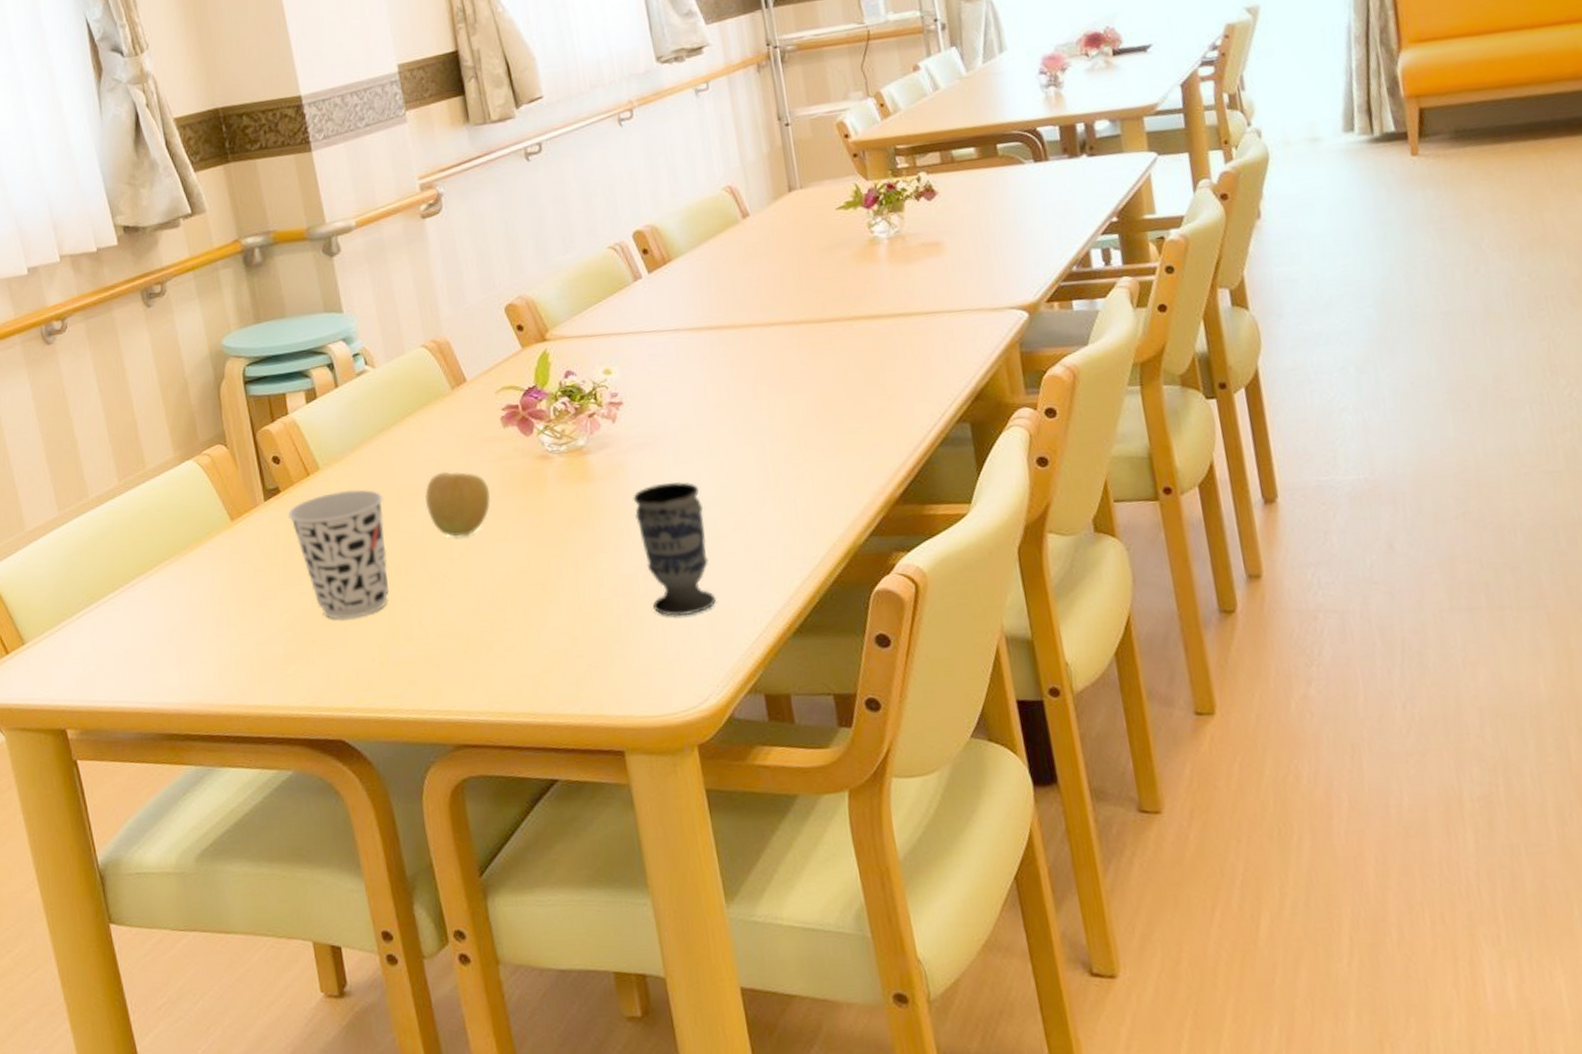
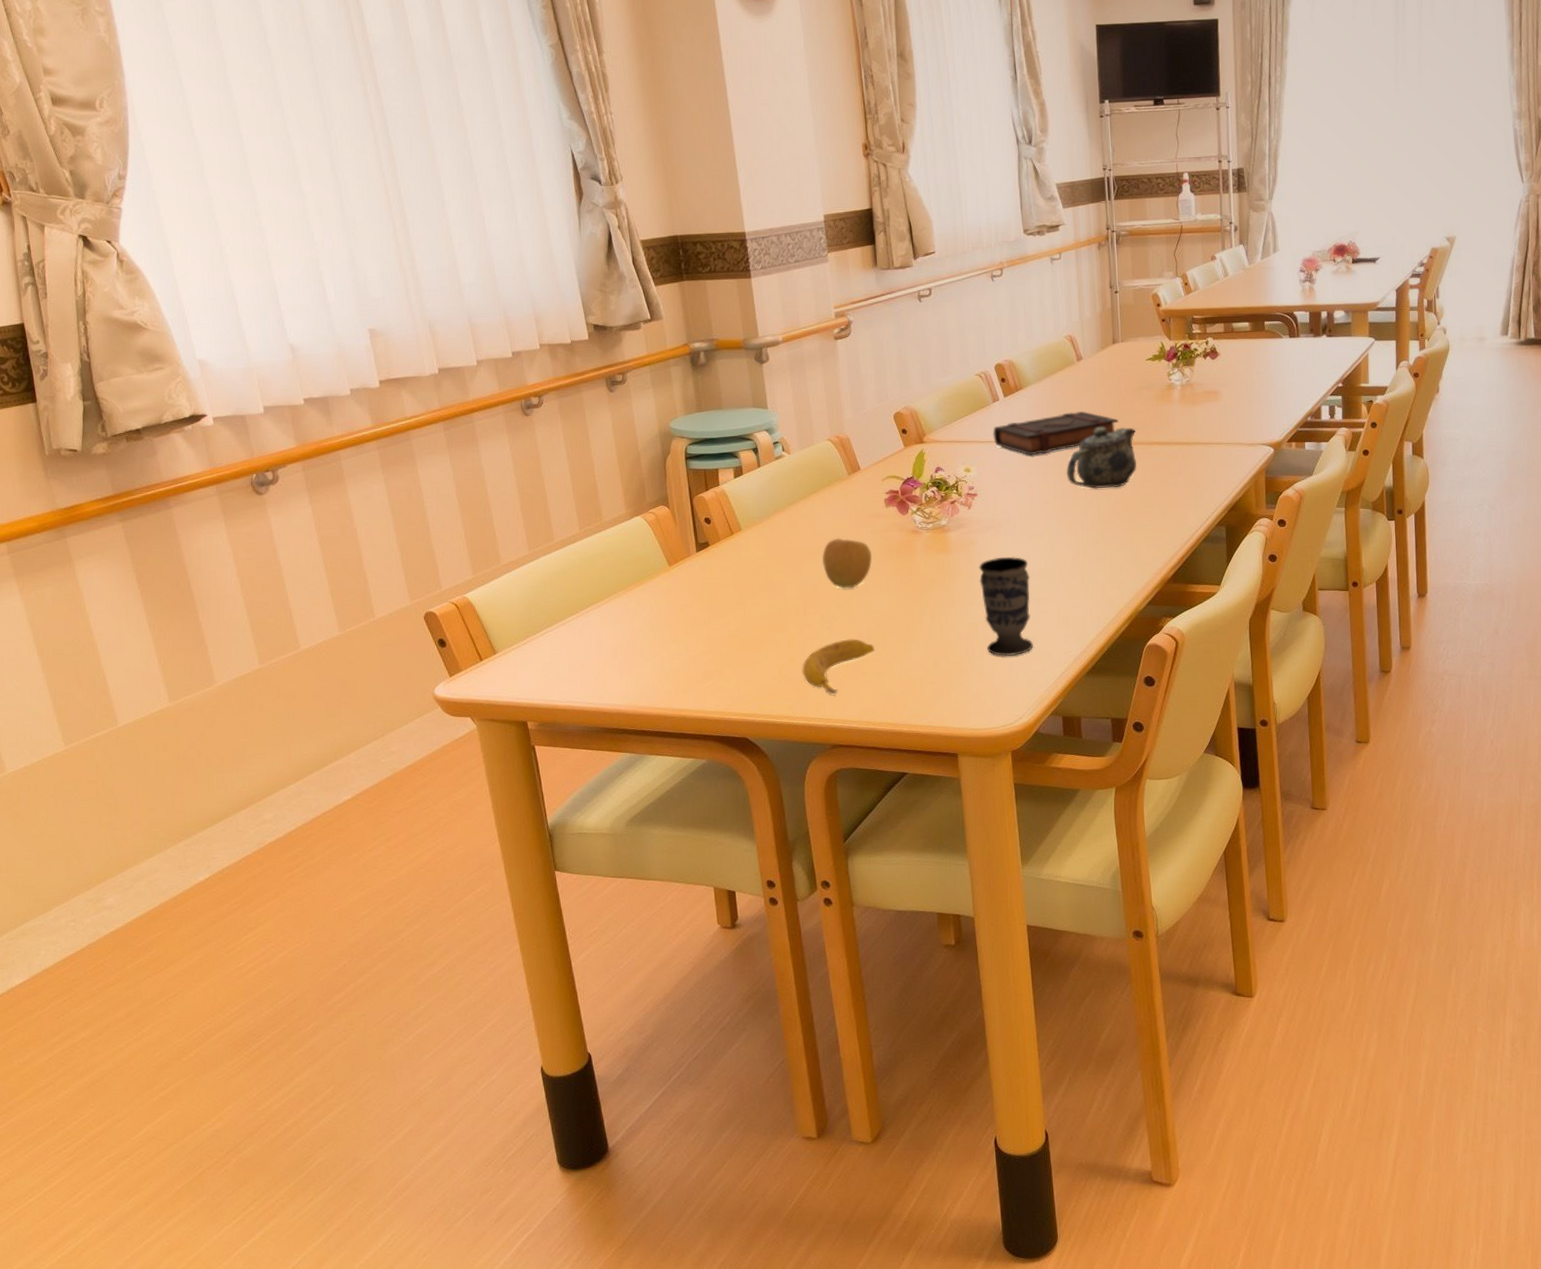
cup: present [288,489,390,619] -> none [715,547,790,646]
banana: none [408,602,502,679] -> present [801,639,874,695]
book: none [637,283,806,347] -> present [993,411,1118,456]
teapot: none [740,299,838,385] -> present [1066,426,1137,489]

